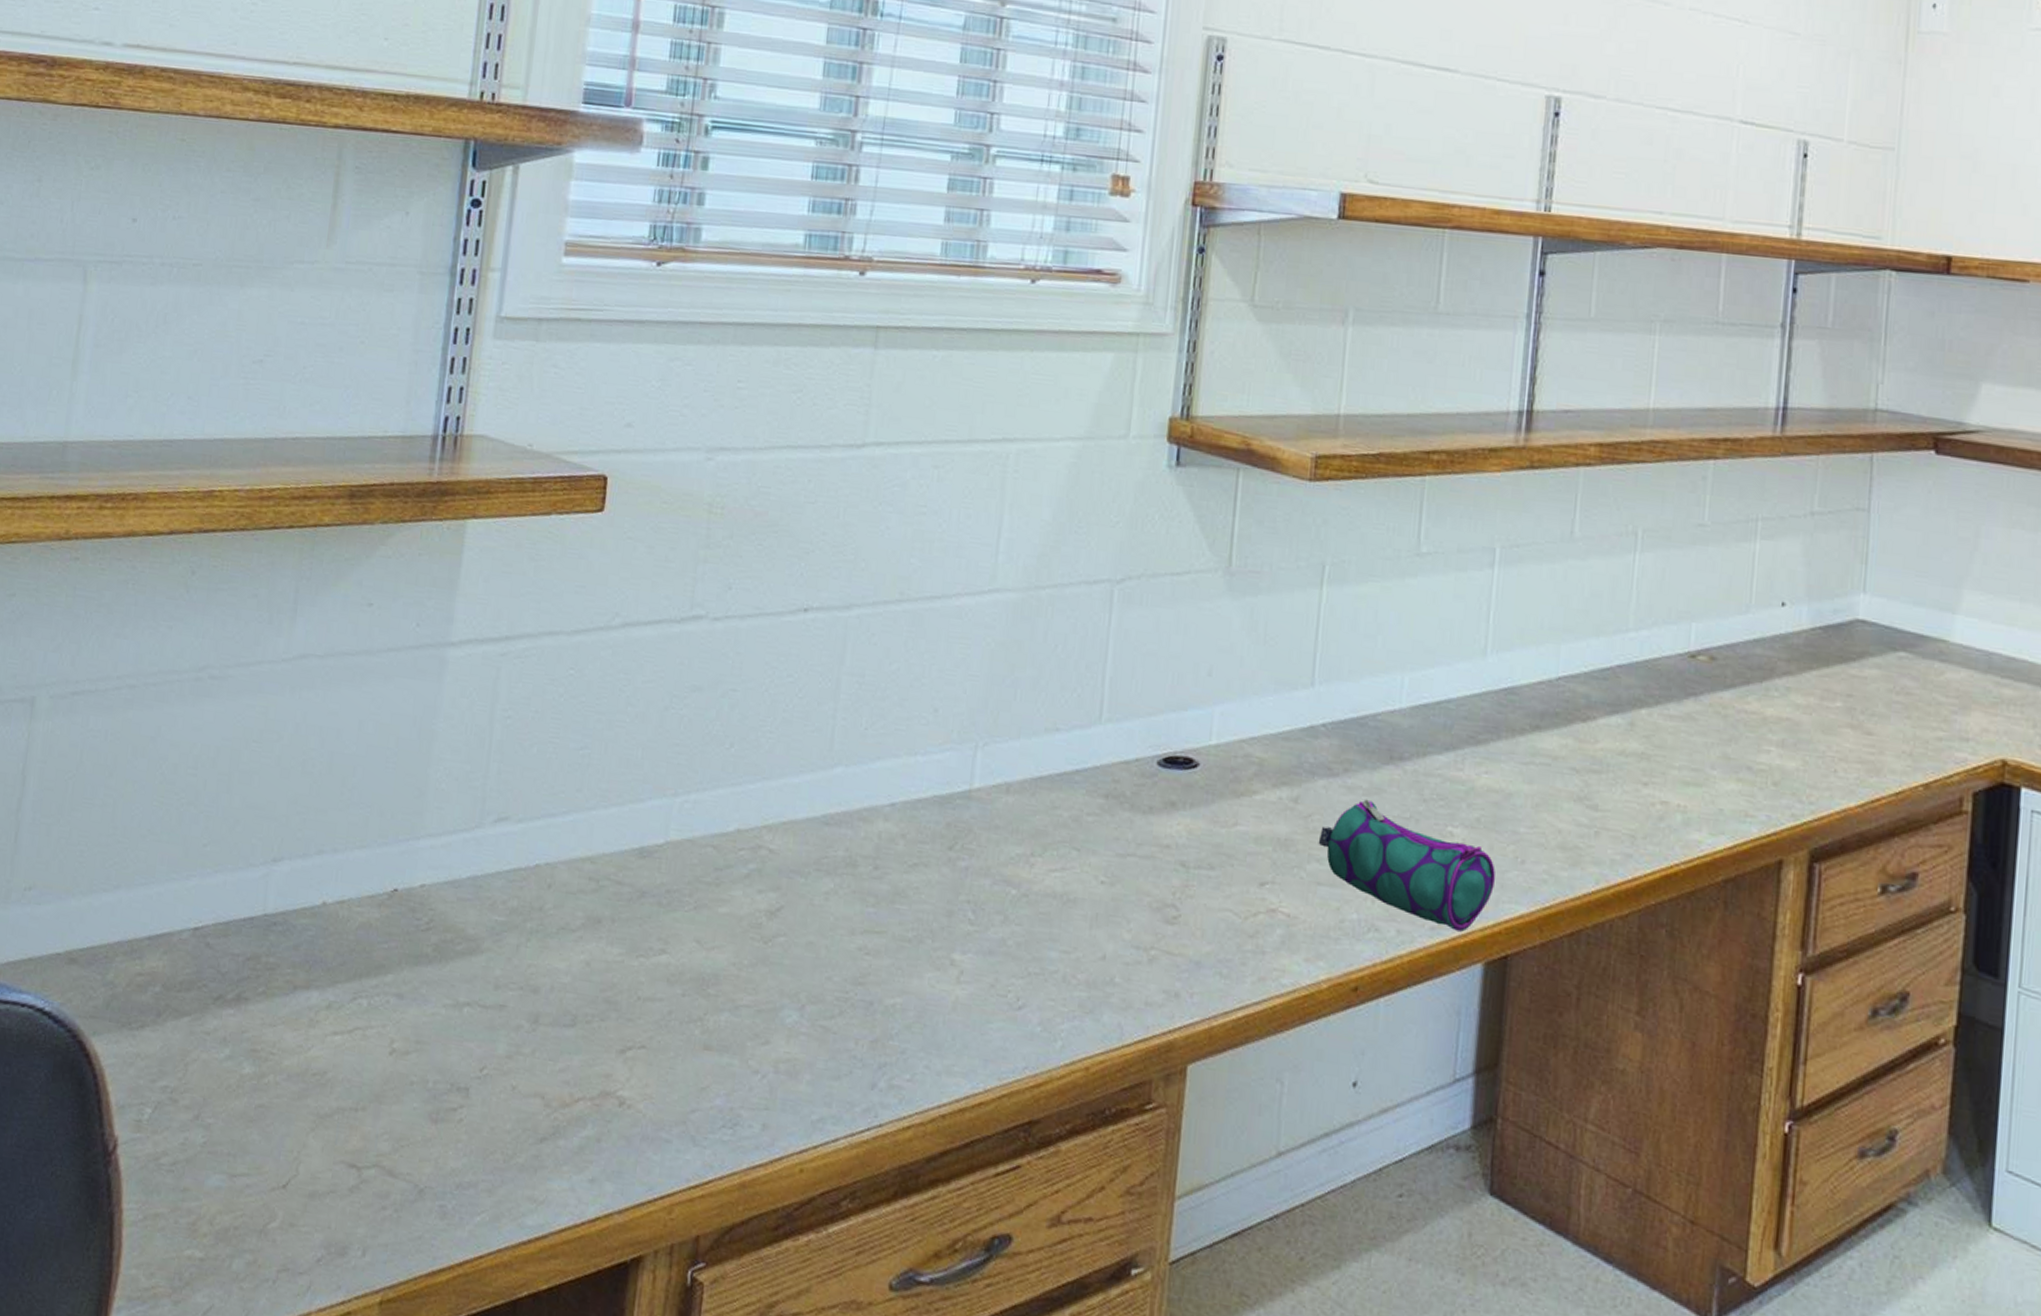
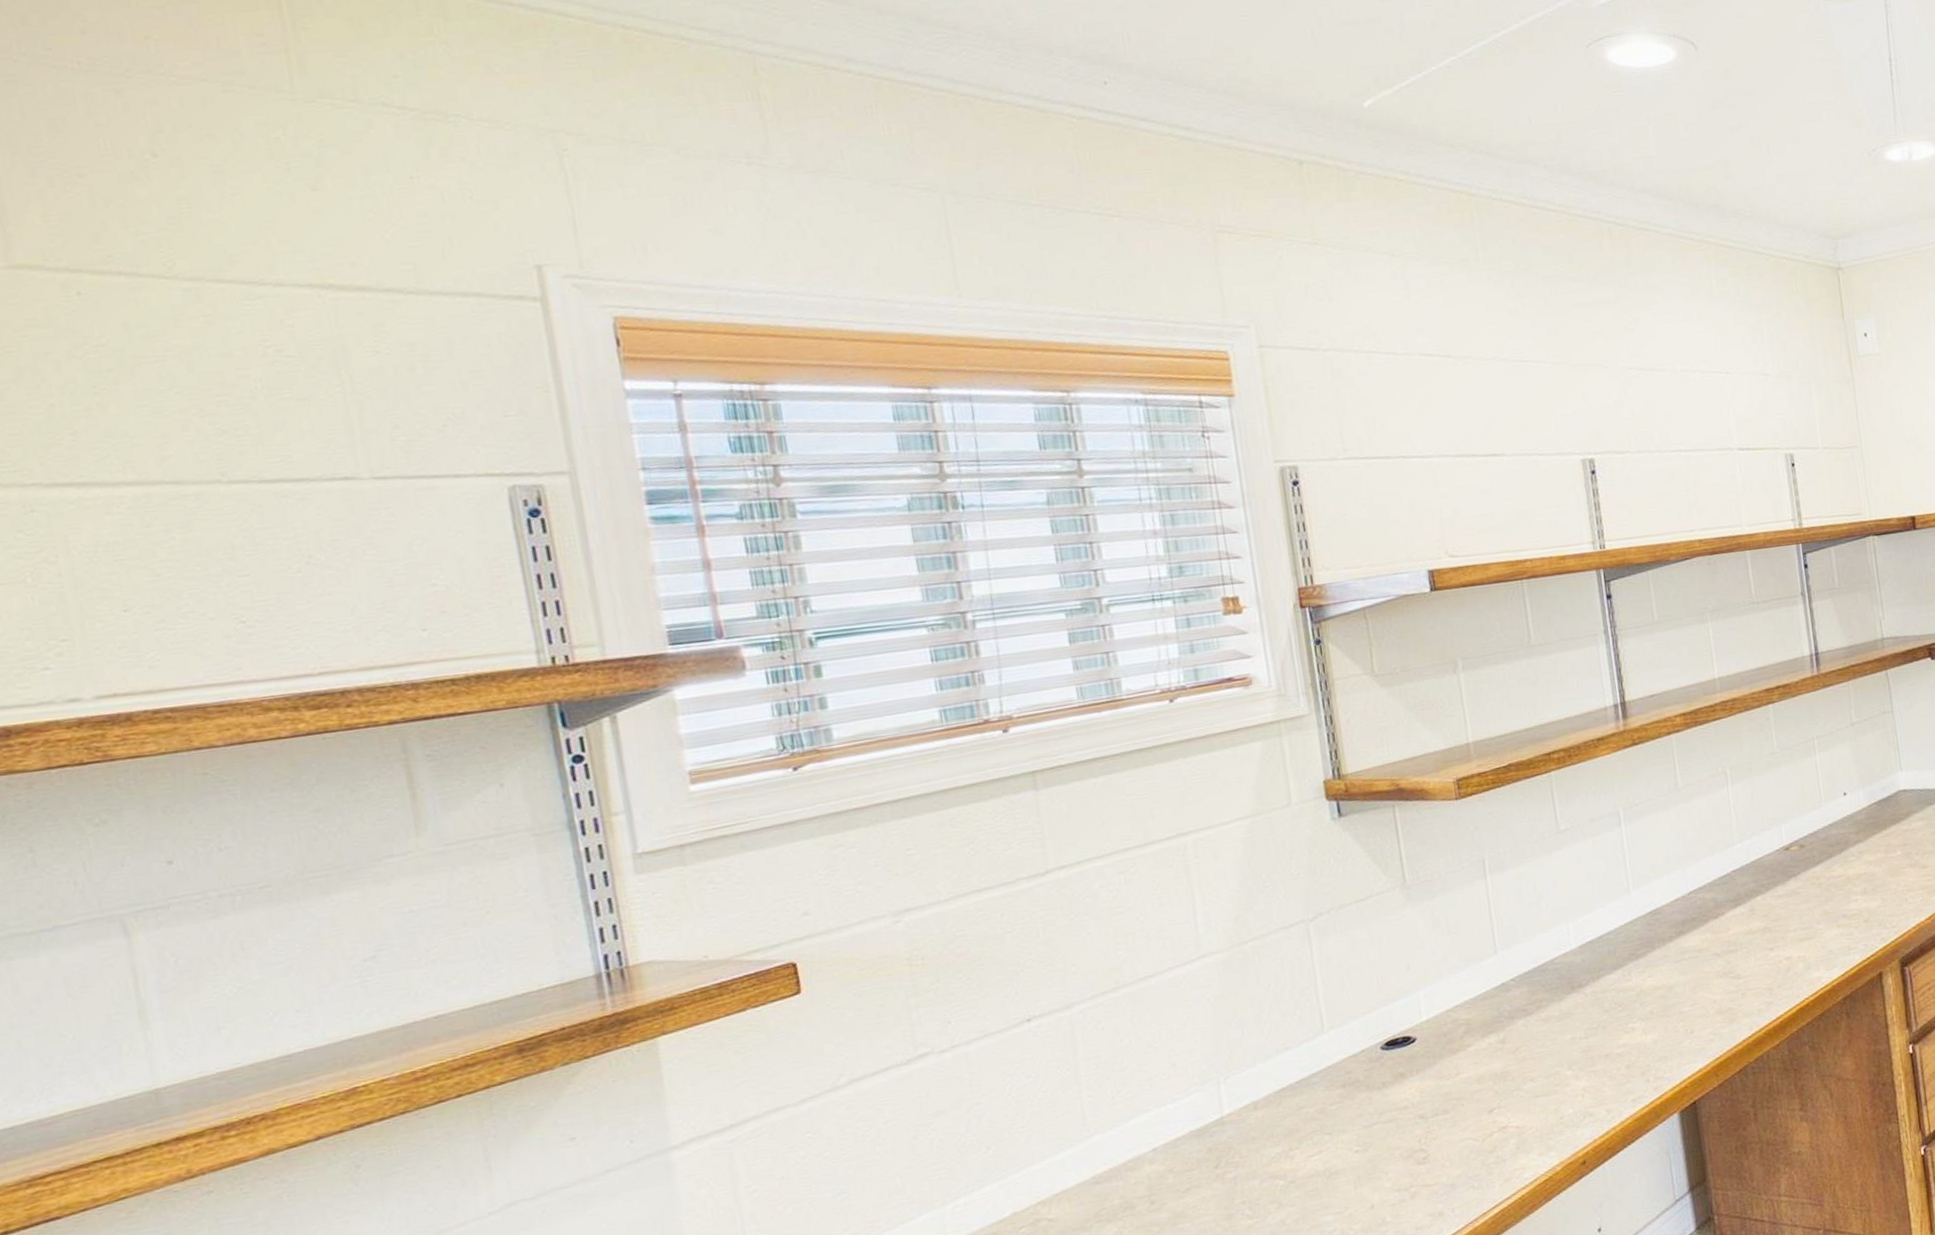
pencil case: present [1318,799,1495,932] -> none [1528,1023,1675,1097]

